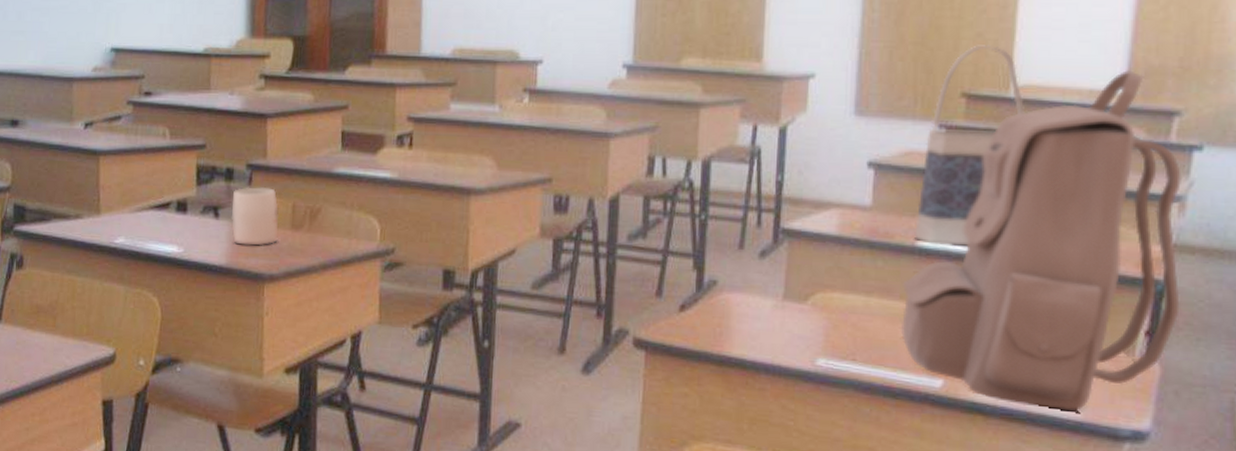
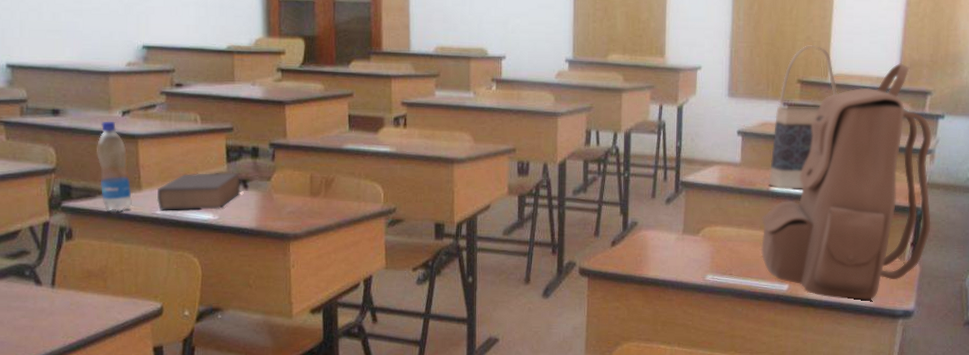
bottle: none [54,134,89,239] -> present [97,121,132,212]
book: none [116,197,212,241] -> present [156,172,242,211]
mug: present [231,187,280,246] -> none [258,162,300,211]

